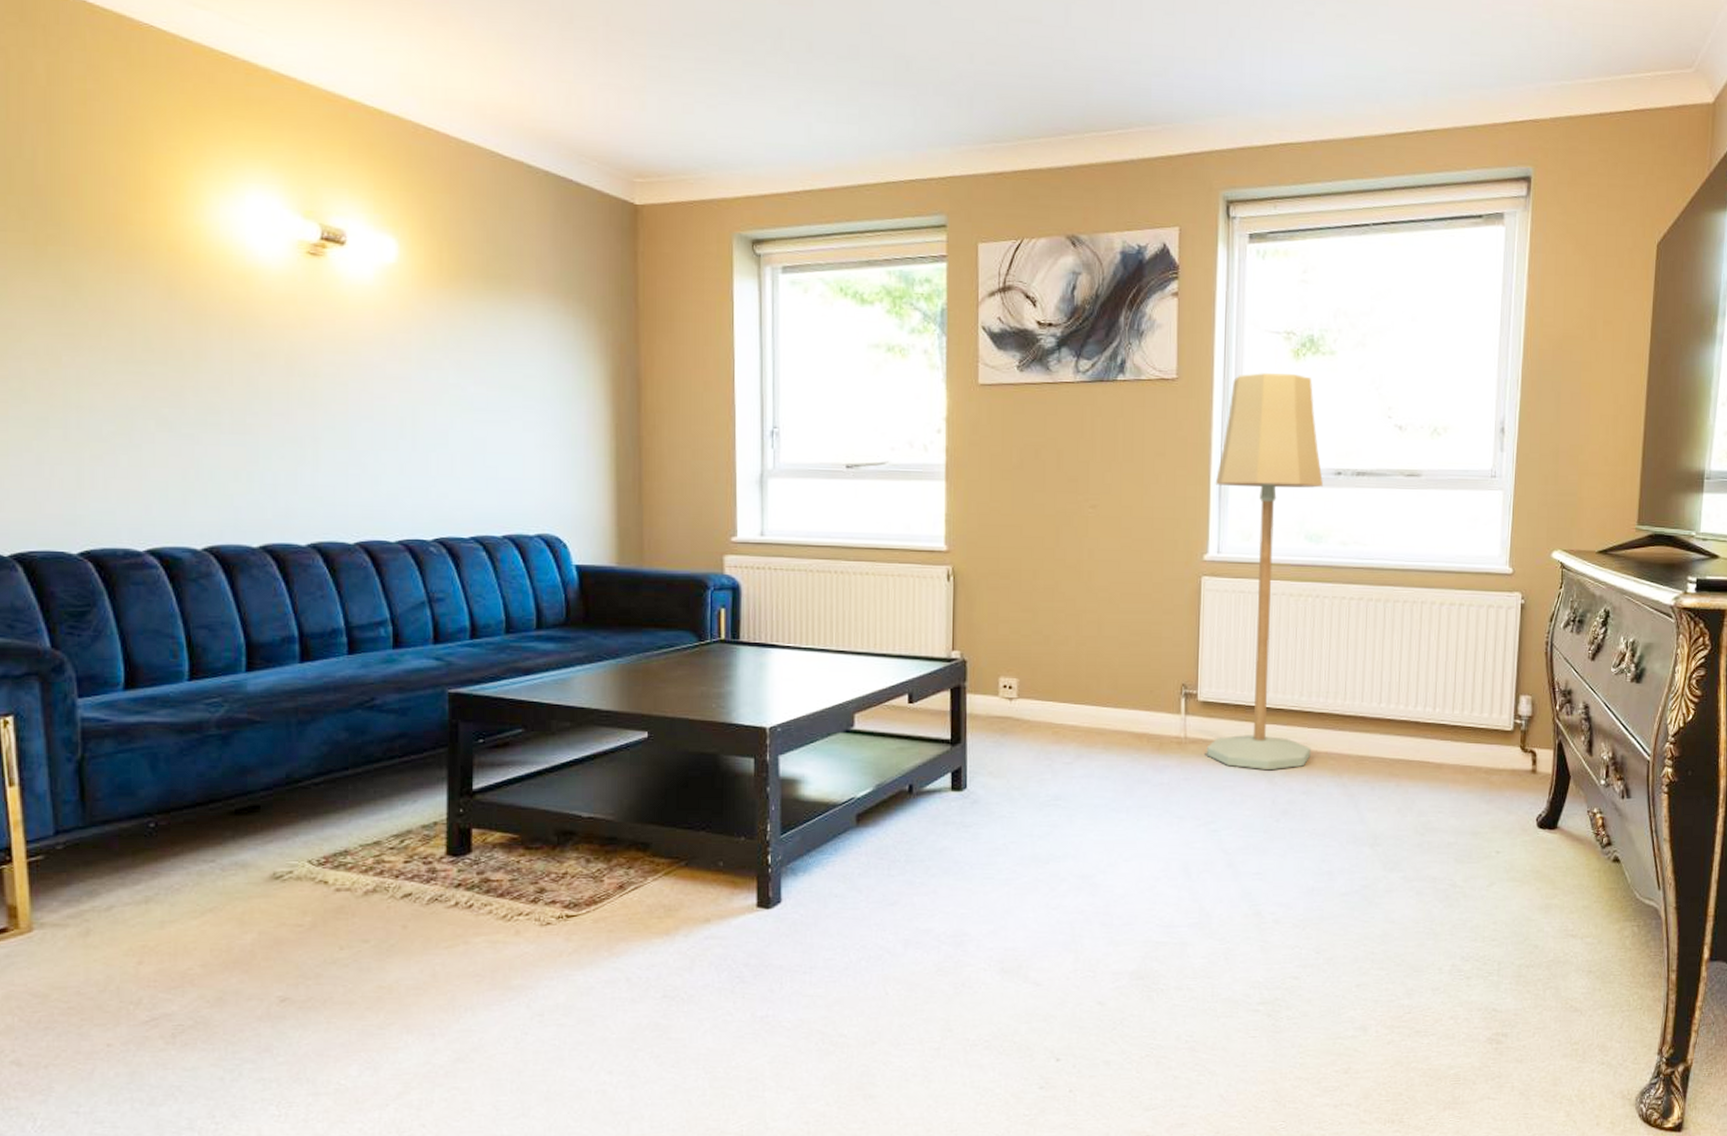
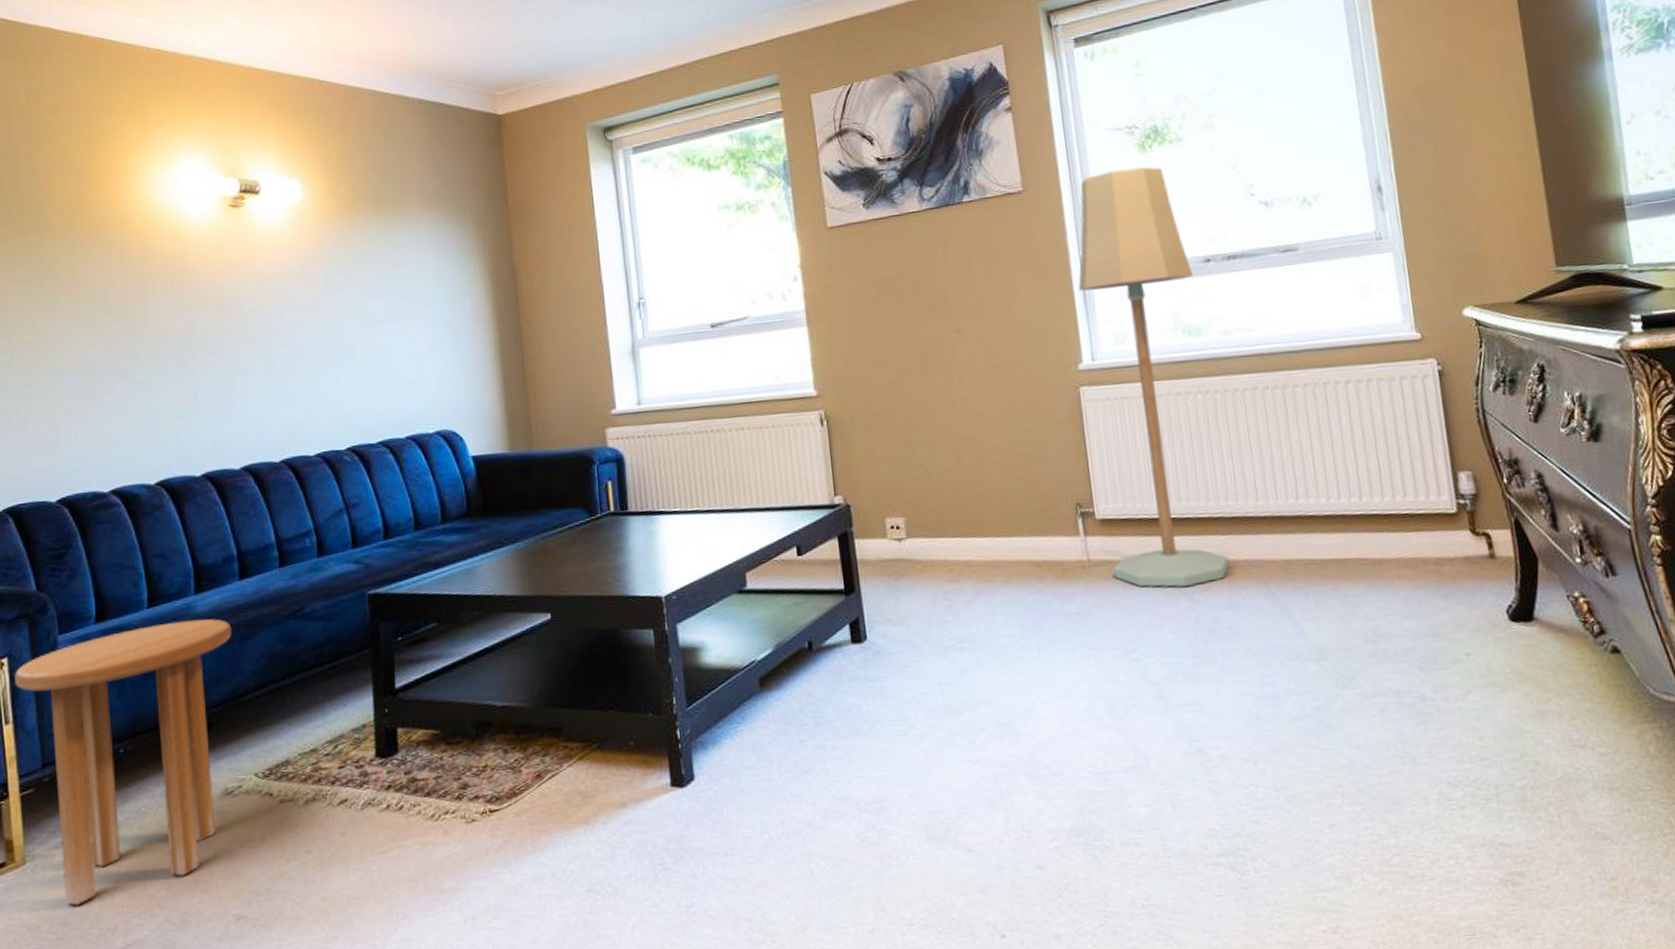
side table: none [22,698,289,977] -> present [15,619,232,906]

